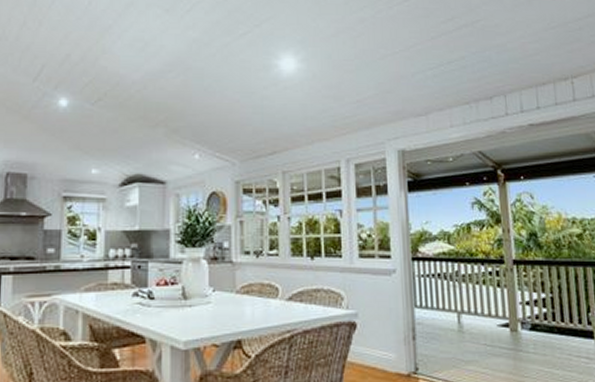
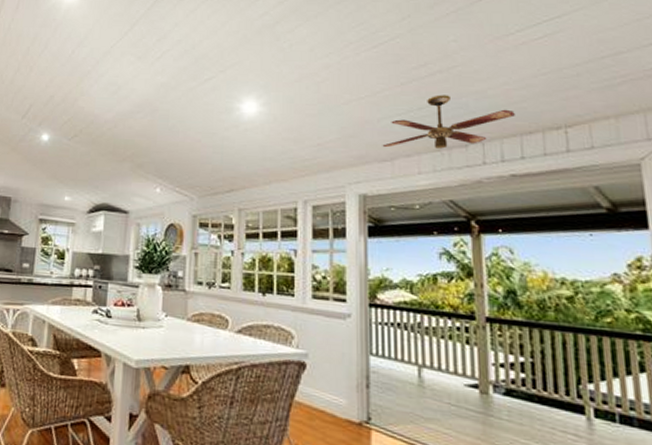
ceiling fan: none [417,48,531,102] -> present [382,94,515,149]

